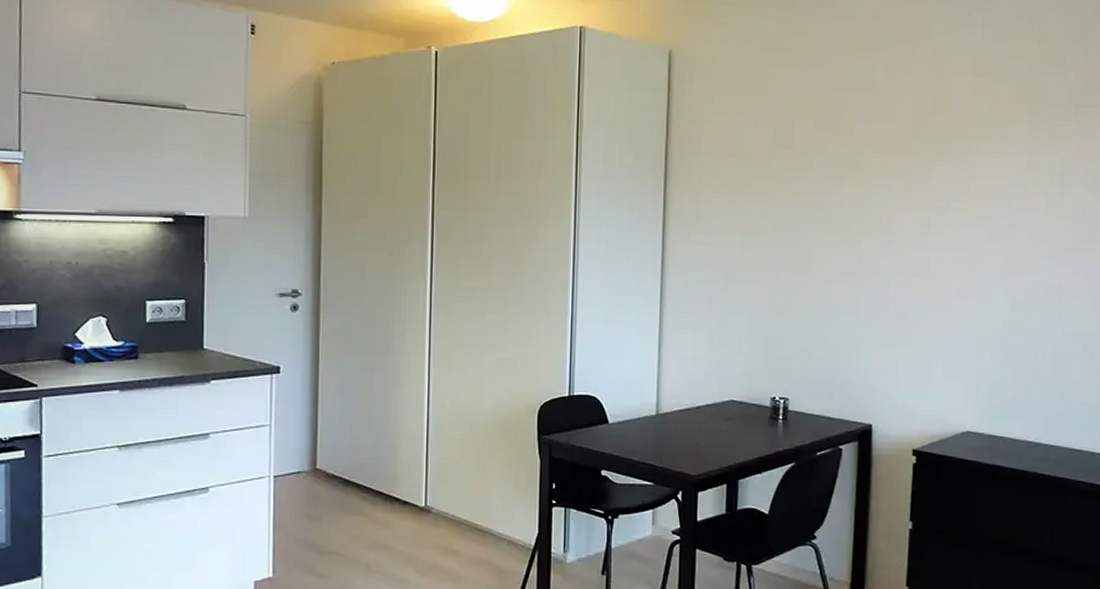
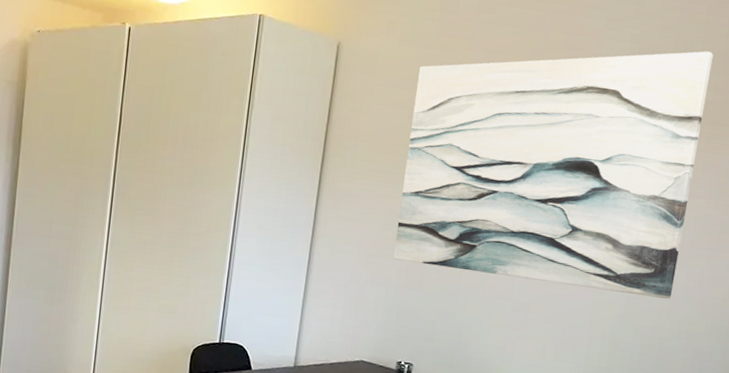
wall art: none [754,29,1070,299] -> present [393,51,714,299]

